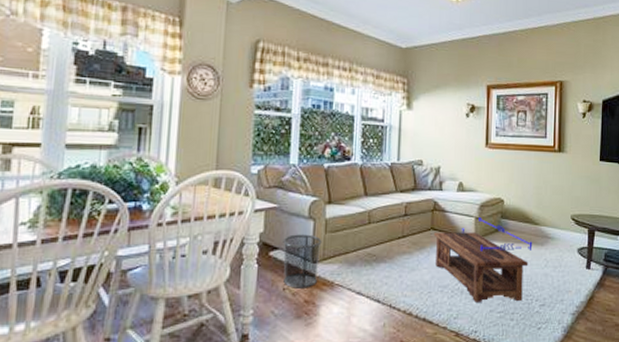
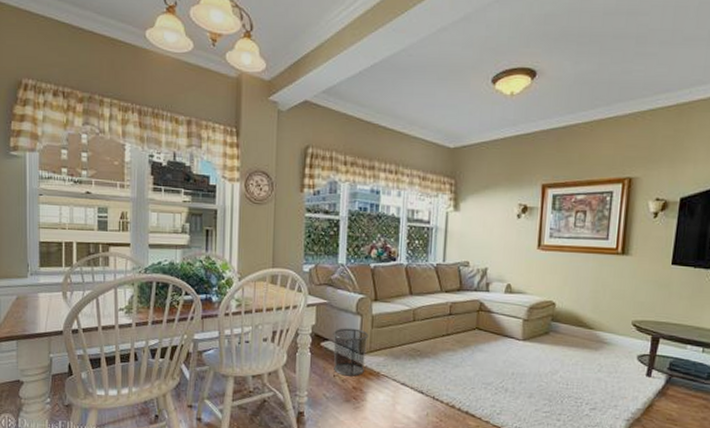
coffee table: present [434,217,533,302] -> none [479,319,586,404]

